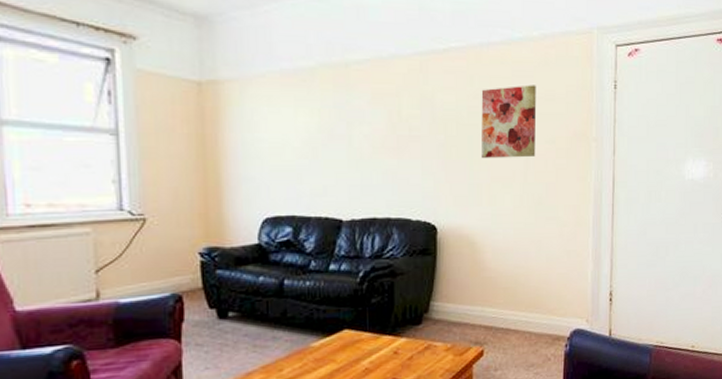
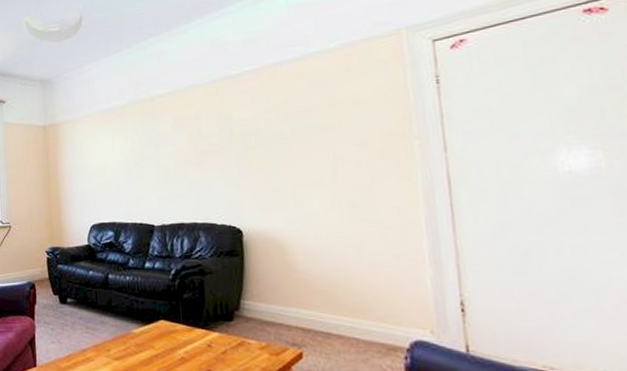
wall art: present [480,85,537,158] -> none [278,92,345,165]

